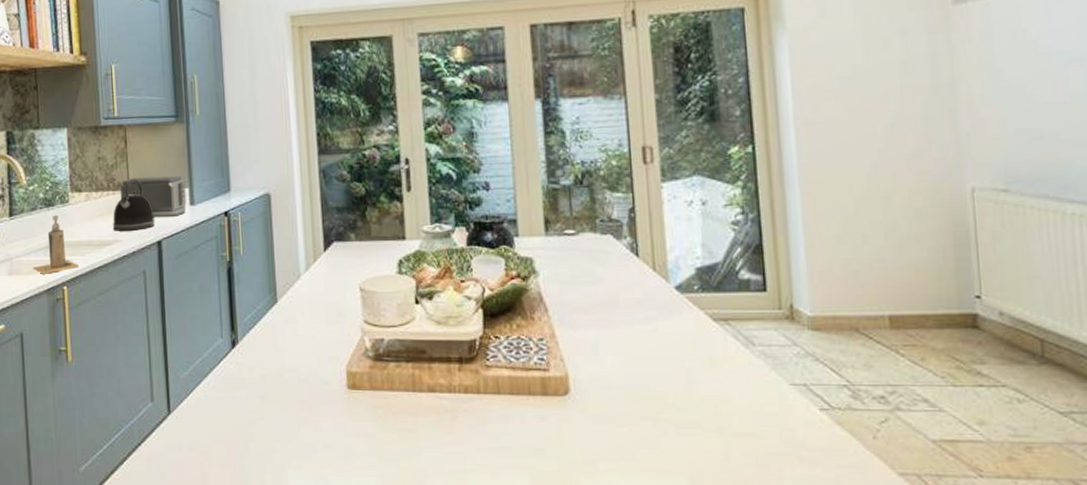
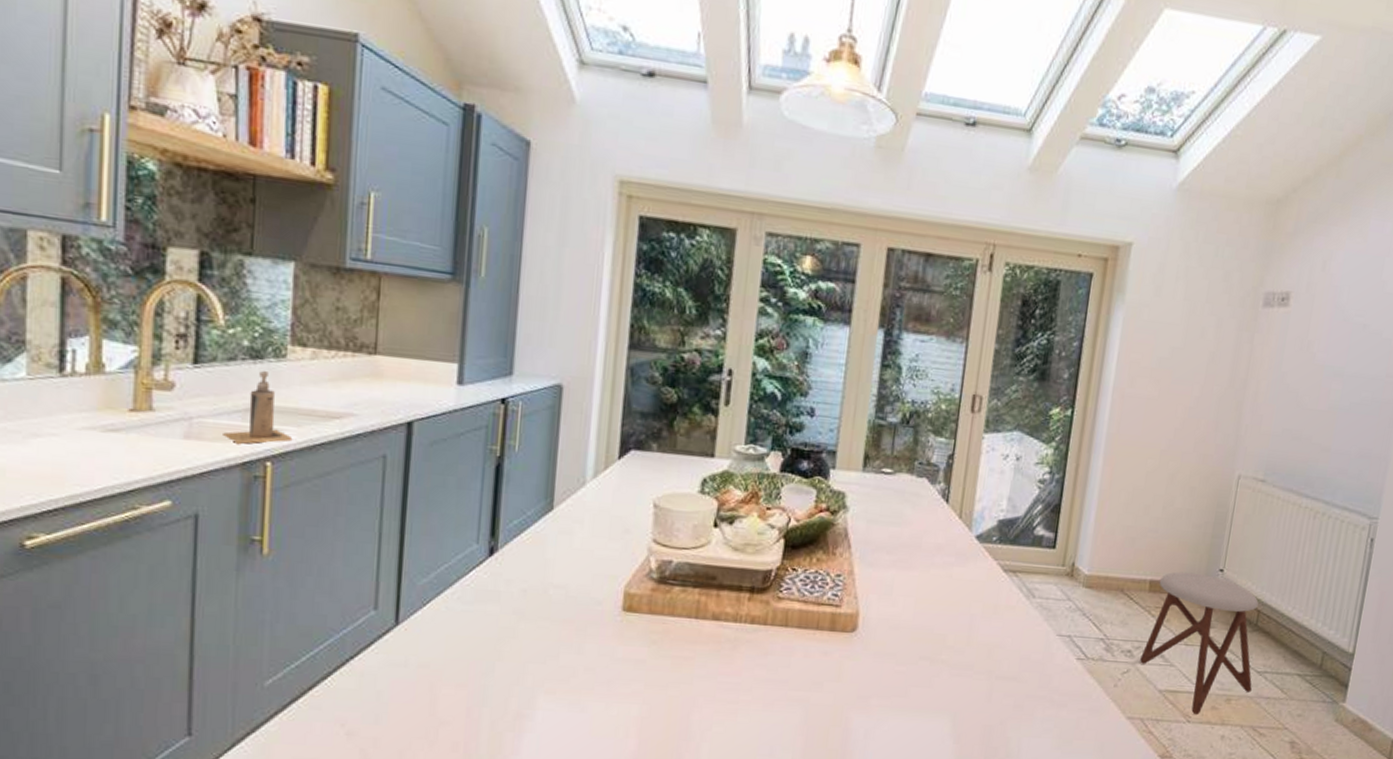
kettle: present [112,178,155,231] -> none [346,340,408,406]
toaster: present [119,176,187,218] -> none [362,340,455,396]
stool: none [898,302,1058,468] -> present [1140,571,1259,715]

